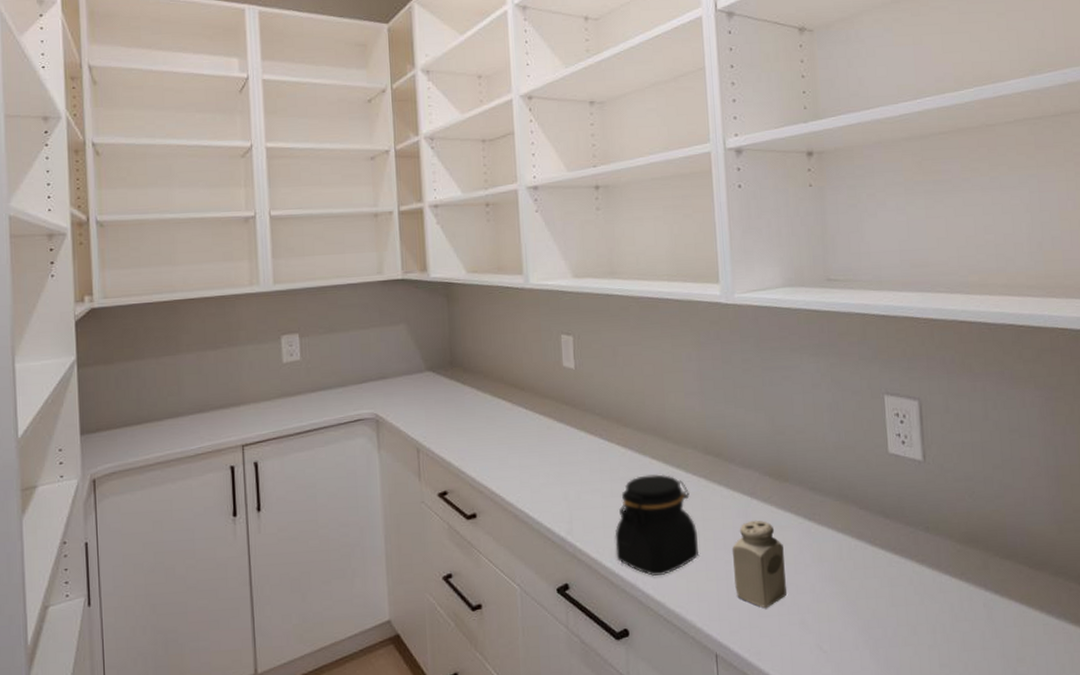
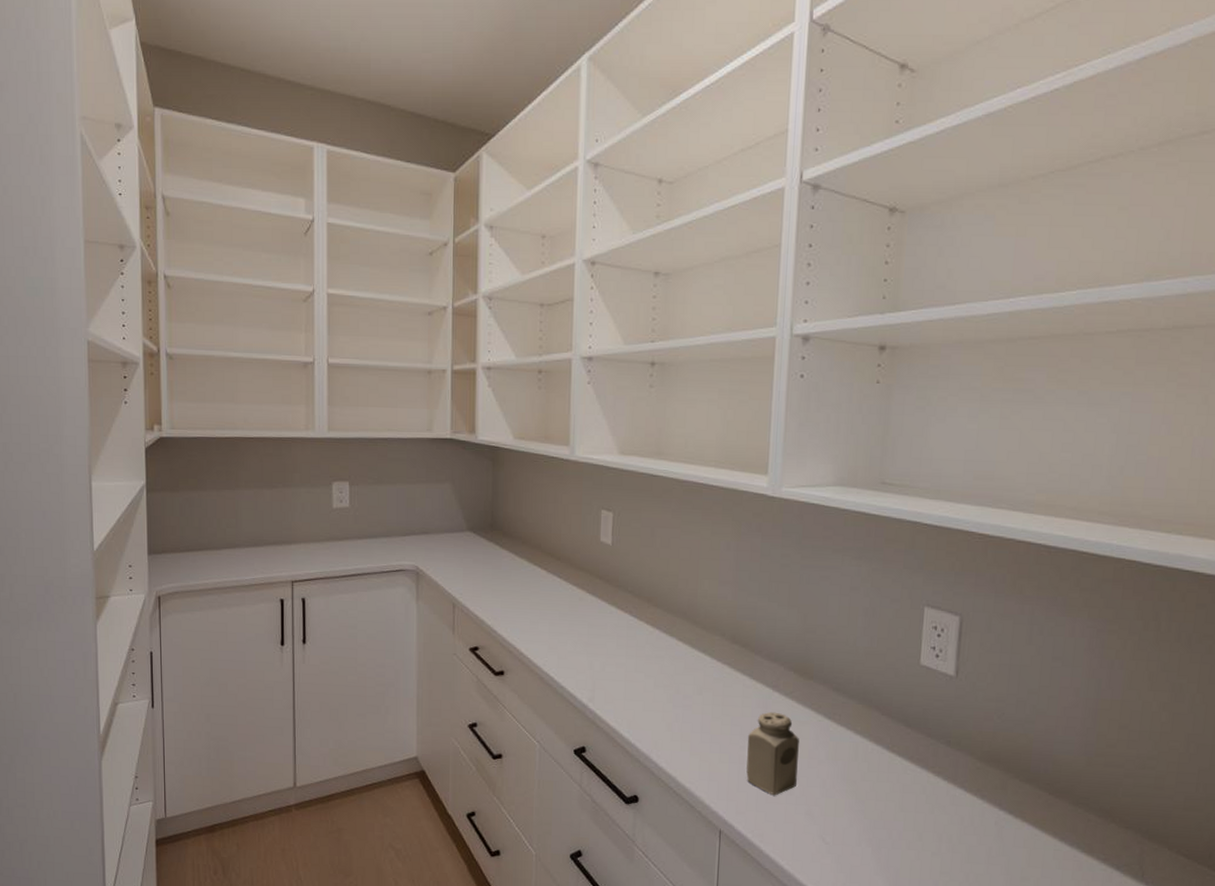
jar: present [615,474,700,577] -> none [633,655,715,752]

